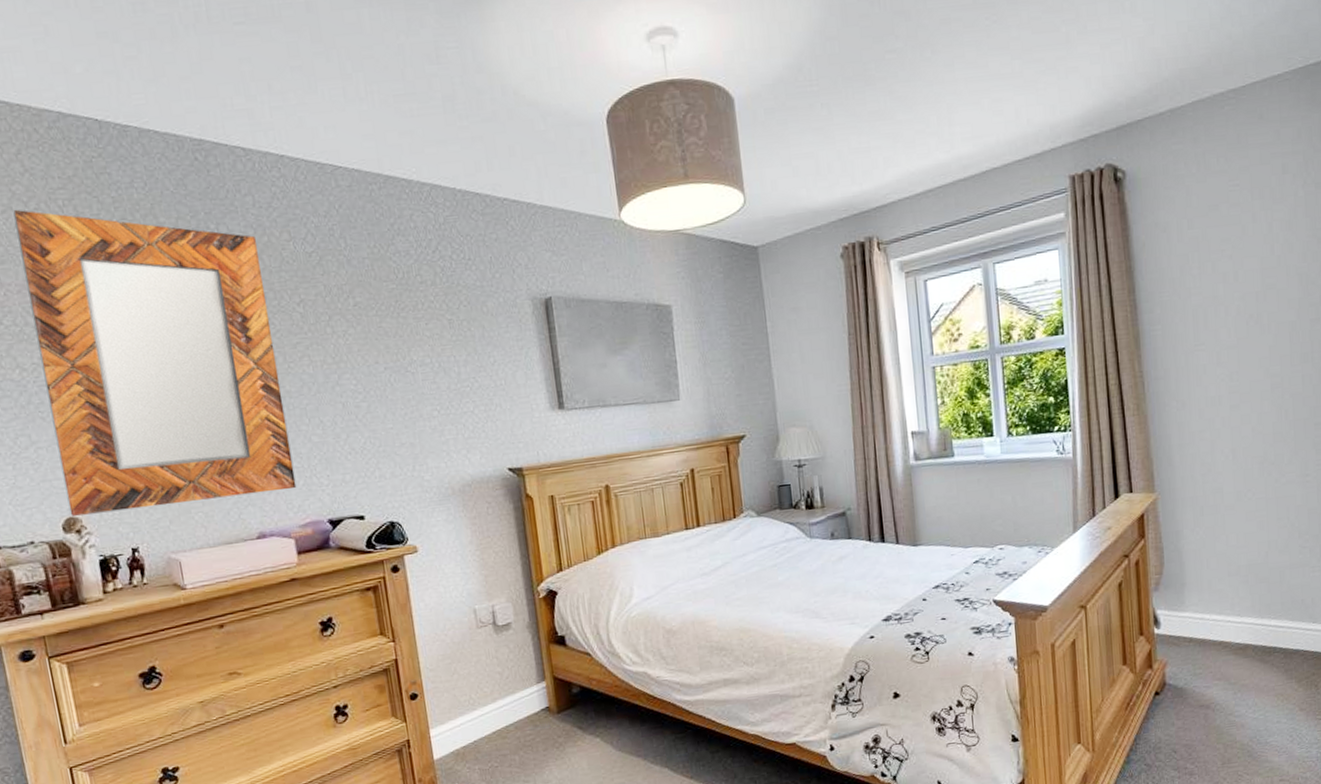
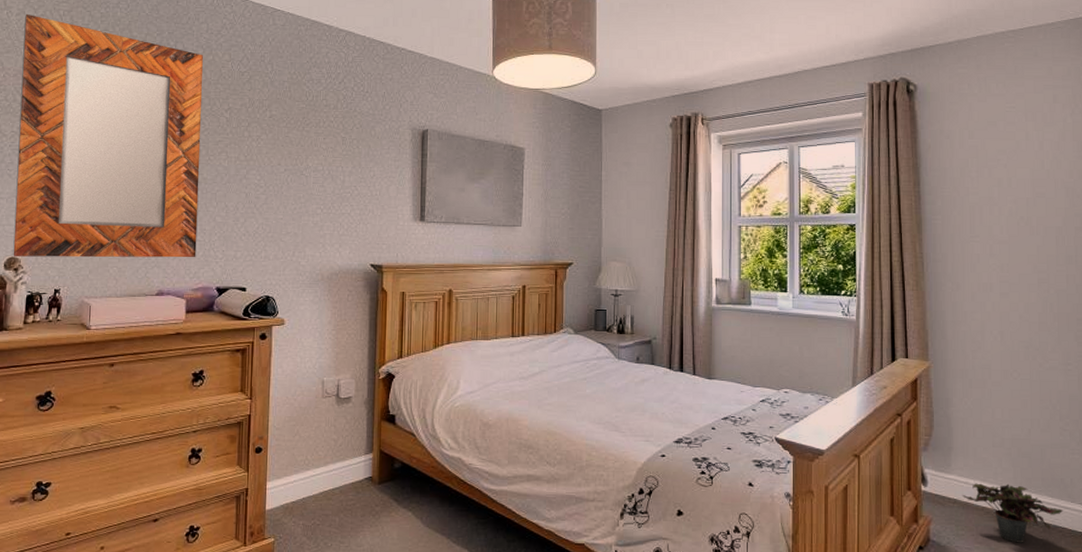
potted plant: none [1197,613,1305,674] -> present [962,483,1064,543]

